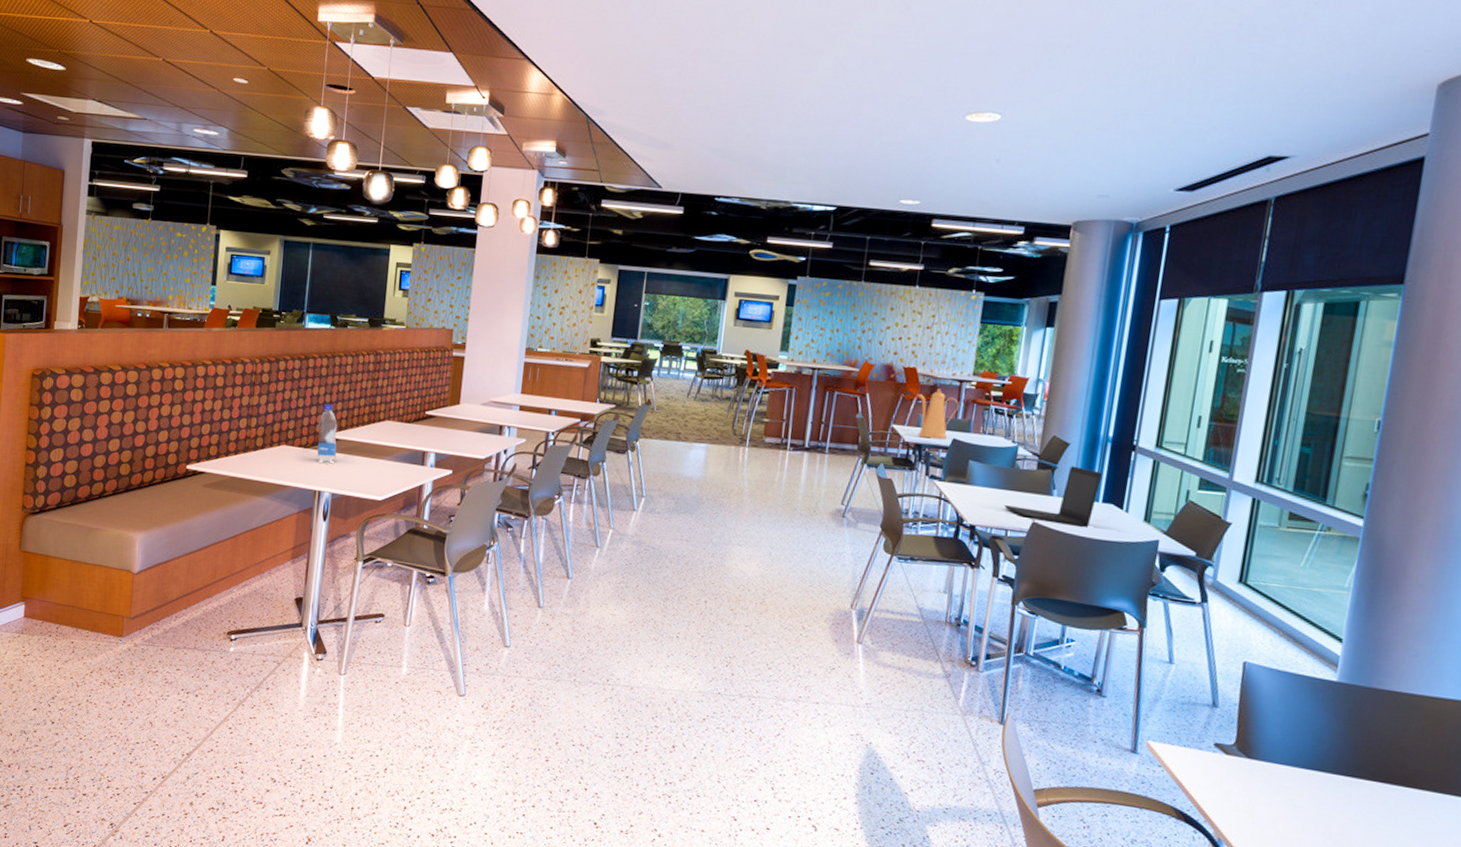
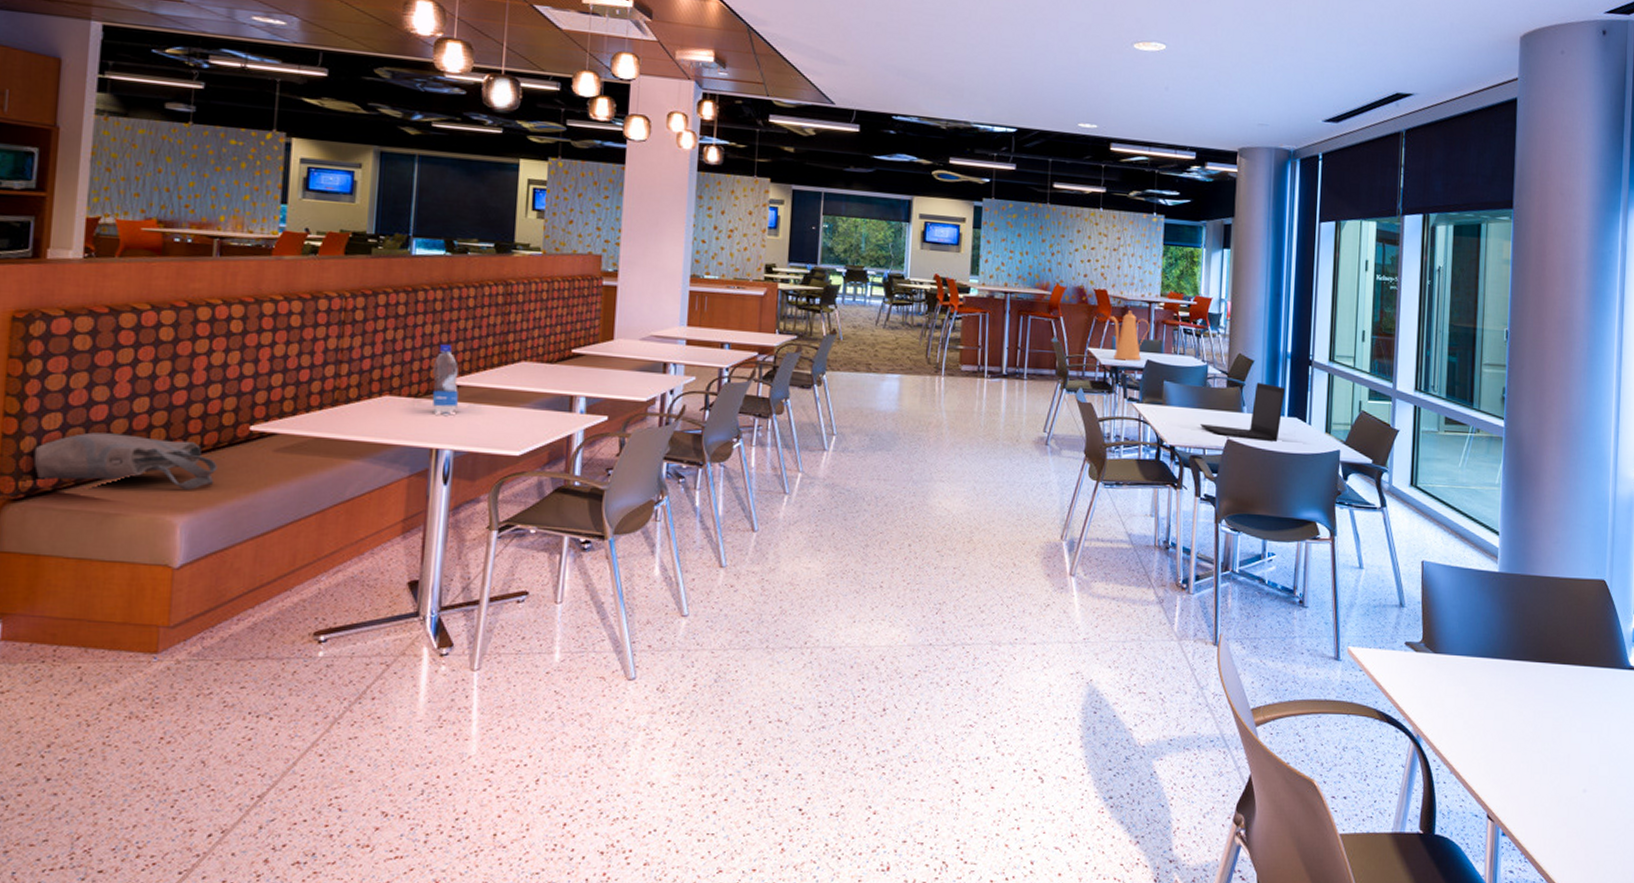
tote bag: none [45,465,164,513] -> present [33,432,217,490]

